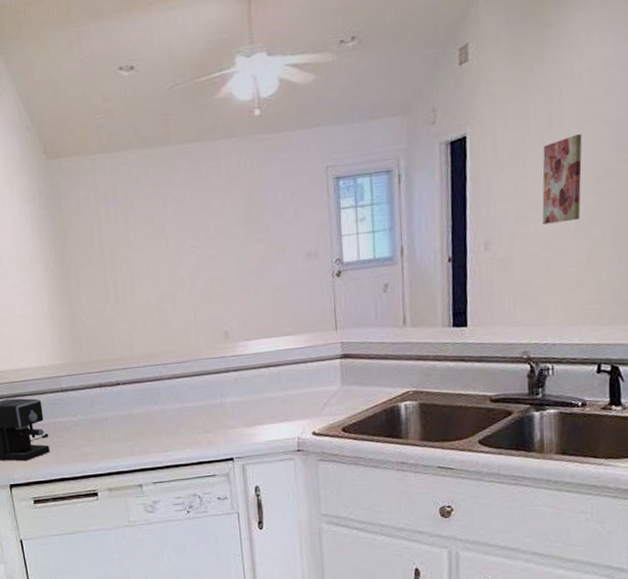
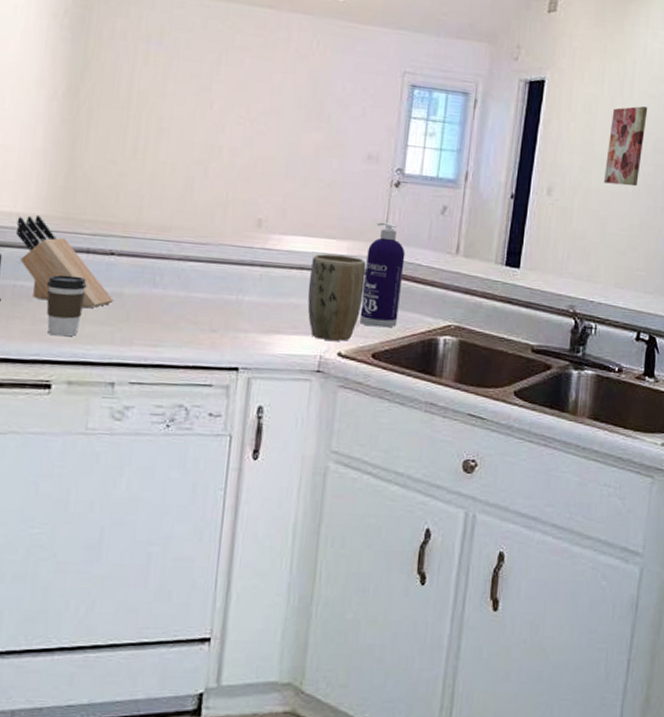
knife block: none [45,364,127,430] -> present [15,214,114,309]
coffee cup: none [77,406,107,456] -> present [46,274,87,337]
plant pot: none [276,347,326,424] -> present [307,253,367,341]
spray bottle: none [322,310,360,405] -> present [359,222,405,328]

